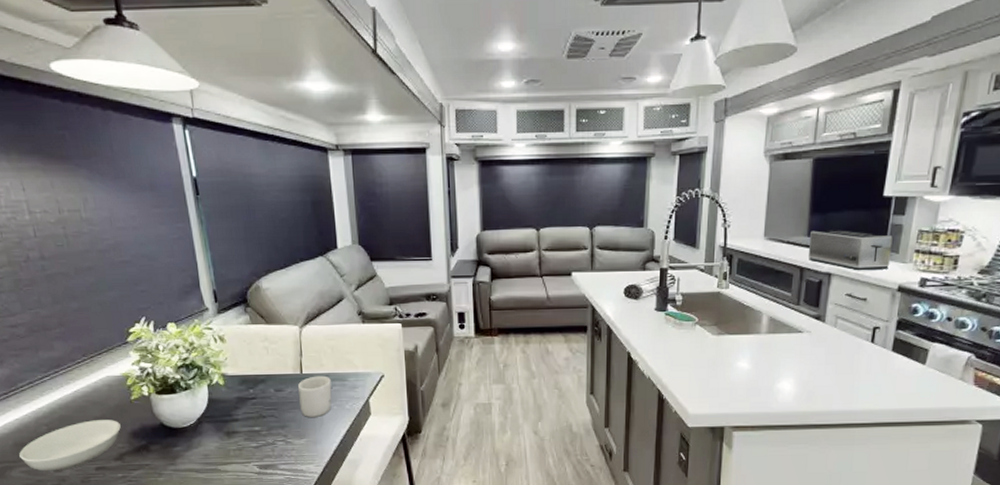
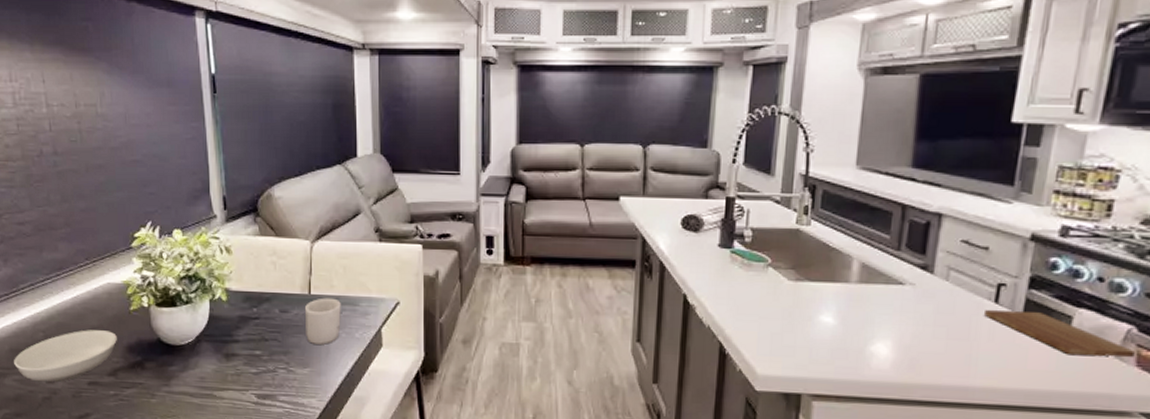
toaster: present [808,230,893,271] -> none [912,160,1024,213]
cutting board: none [864,348,973,380] -> present [984,310,1135,358]

